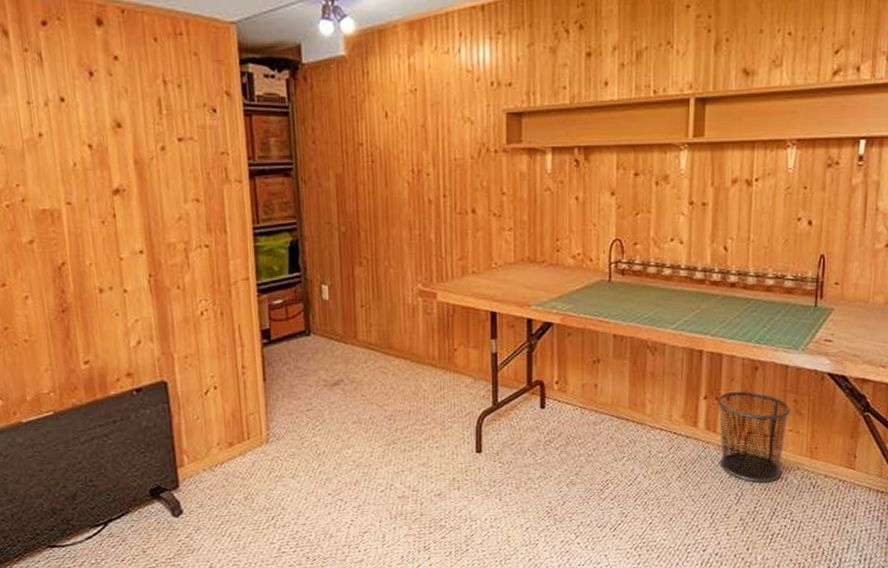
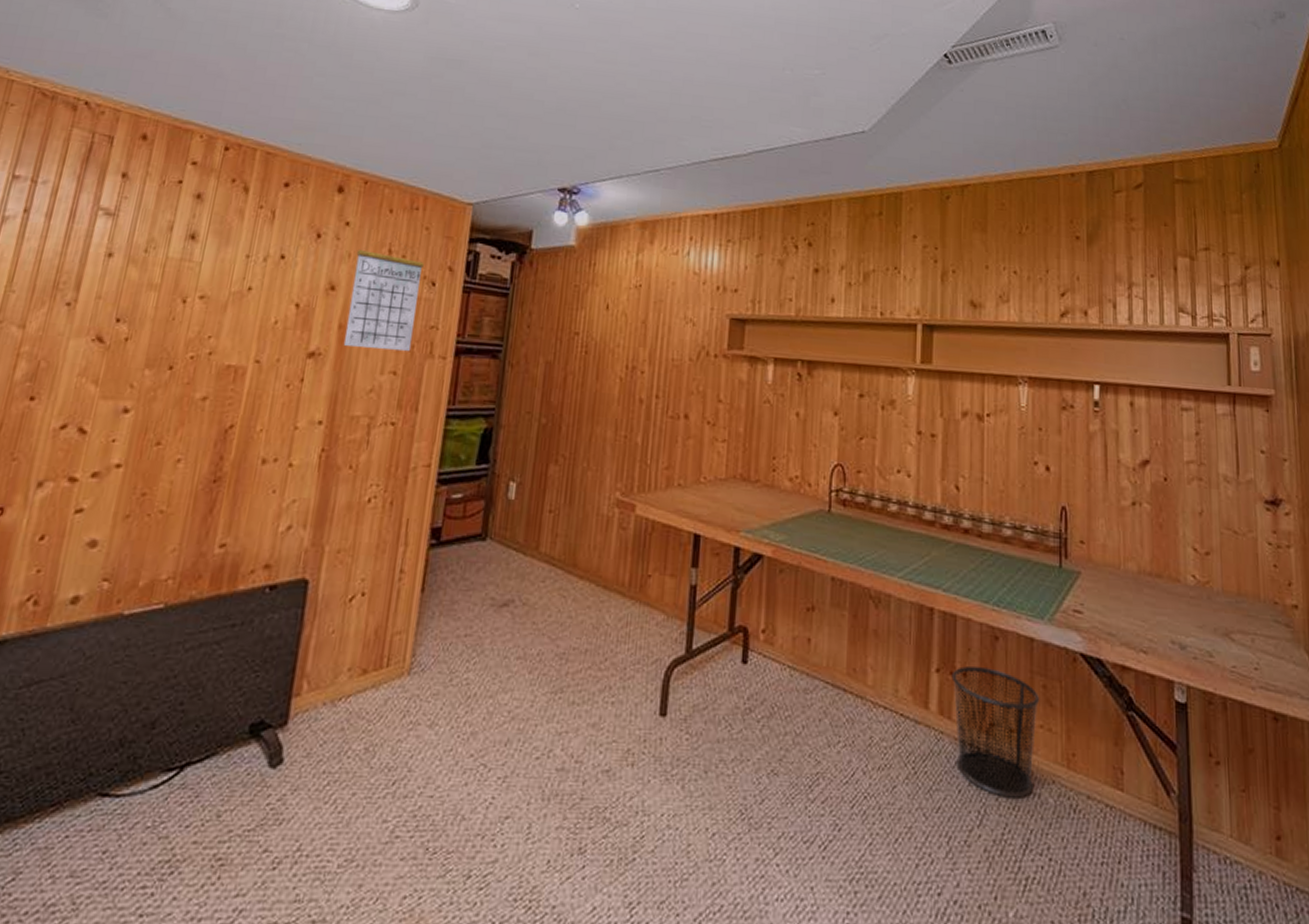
calendar: none [132,65,208,180] -> present [343,236,424,352]

